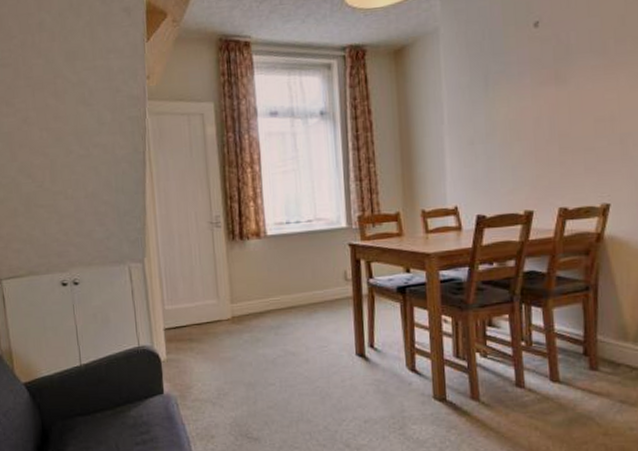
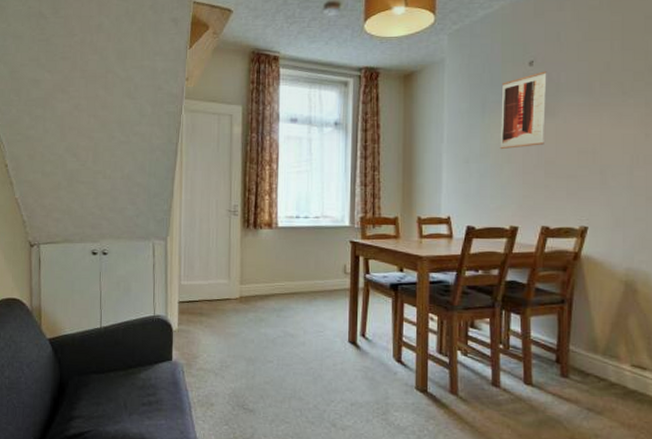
wall art: none [505,32,557,126] -> present [500,71,547,150]

